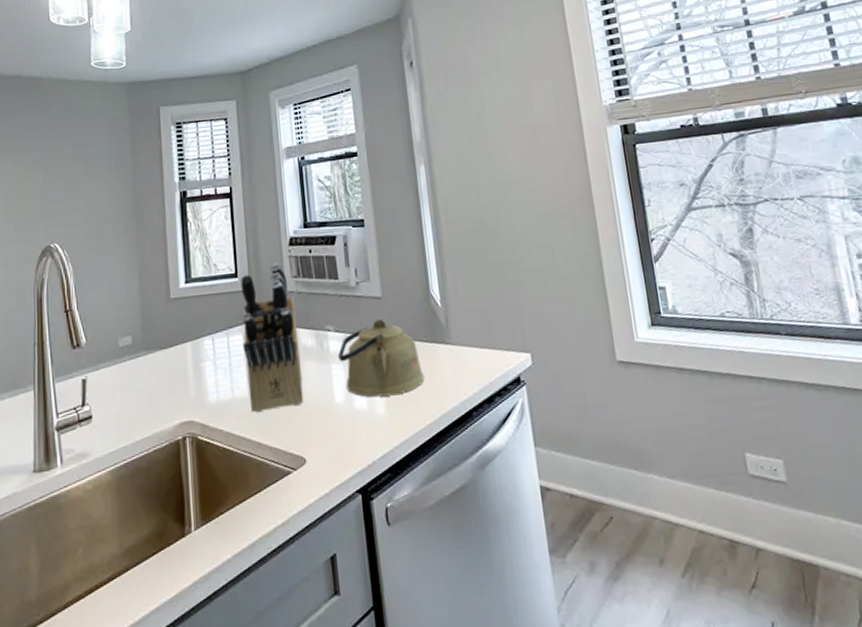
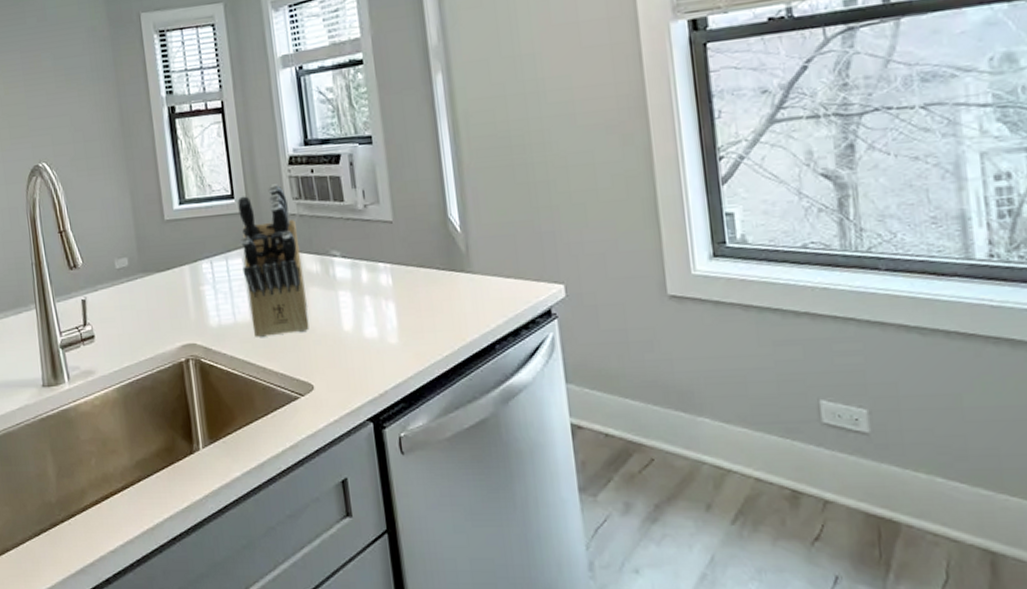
kettle: present [337,318,425,398] -> none [344,243,442,327]

